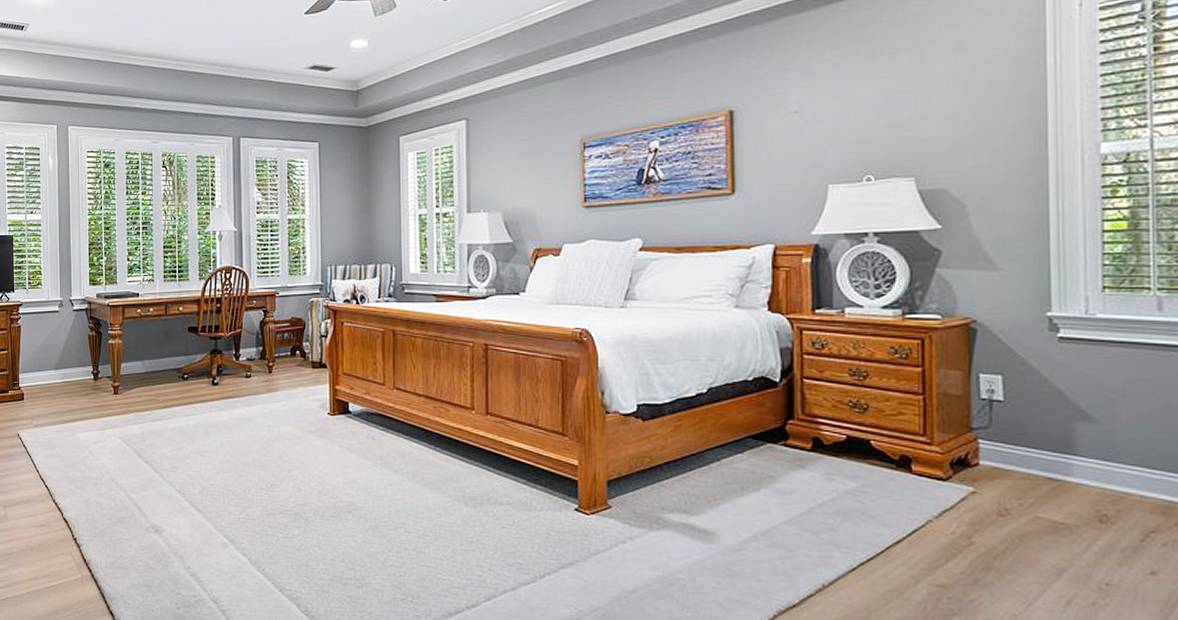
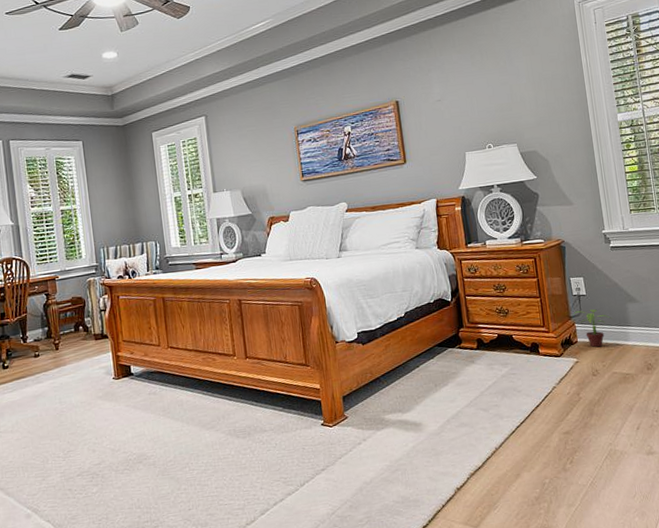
potted plant: none [973,421,1045,478] -> present [571,309,612,347]

